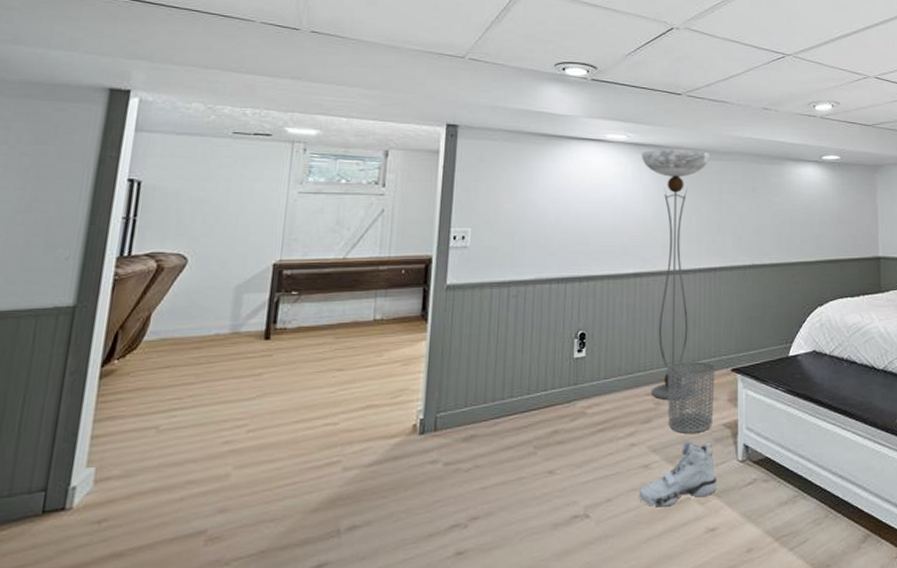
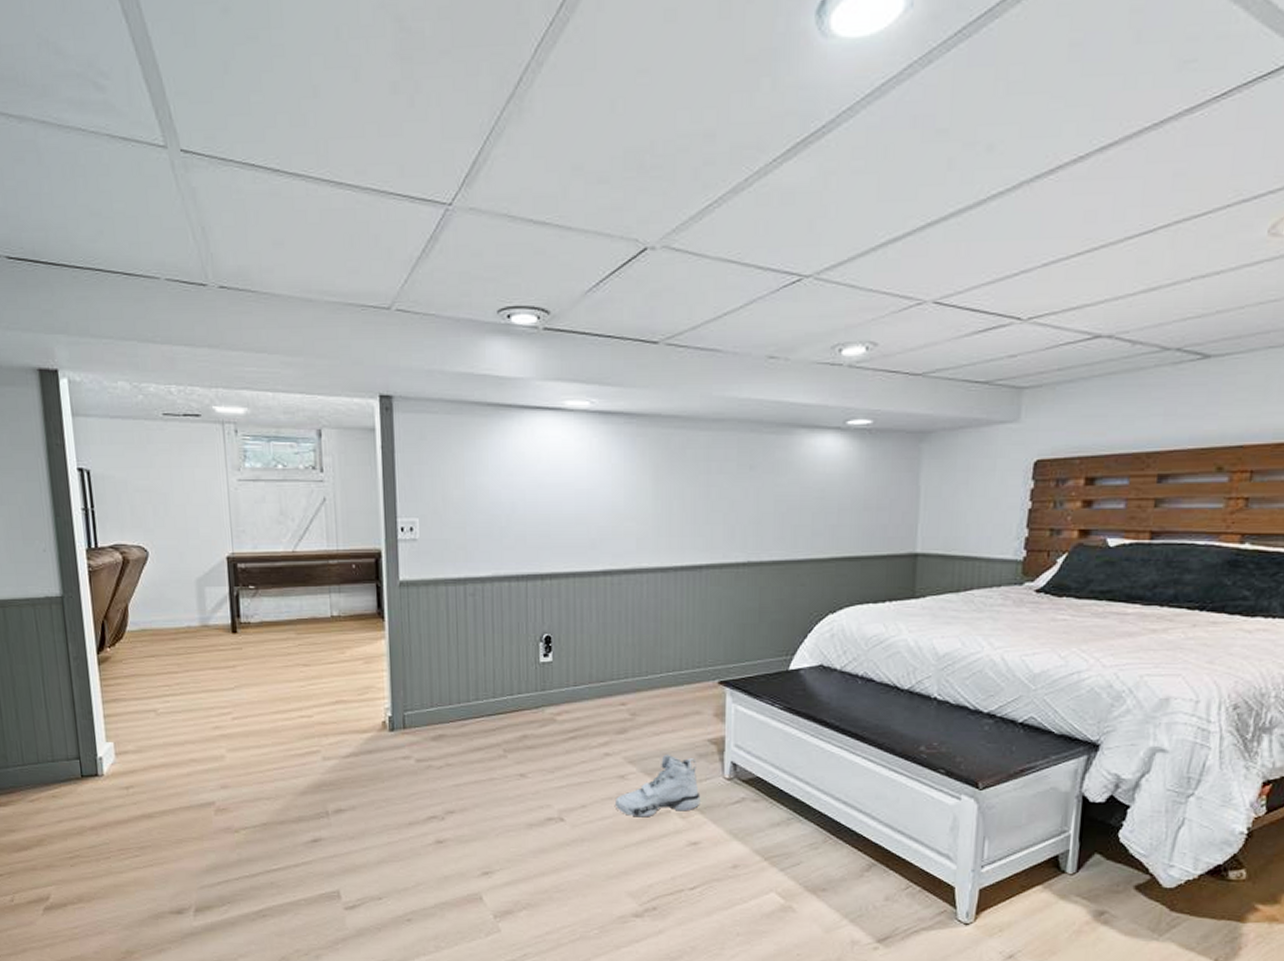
floor lamp: present [641,149,710,400] -> none [608,418,696,711]
waste bin: present [667,361,715,433] -> none [643,671,699,747]

